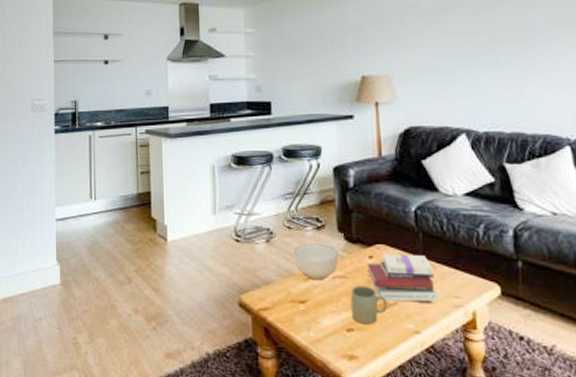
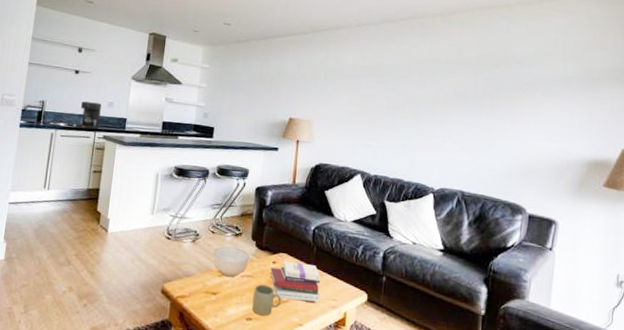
coffee maker: none [114,93,140,125] -> present [75,101,102,130]

